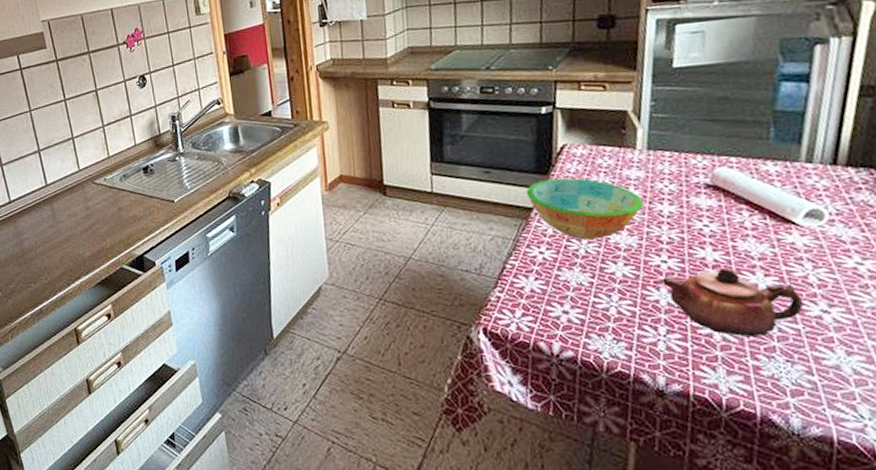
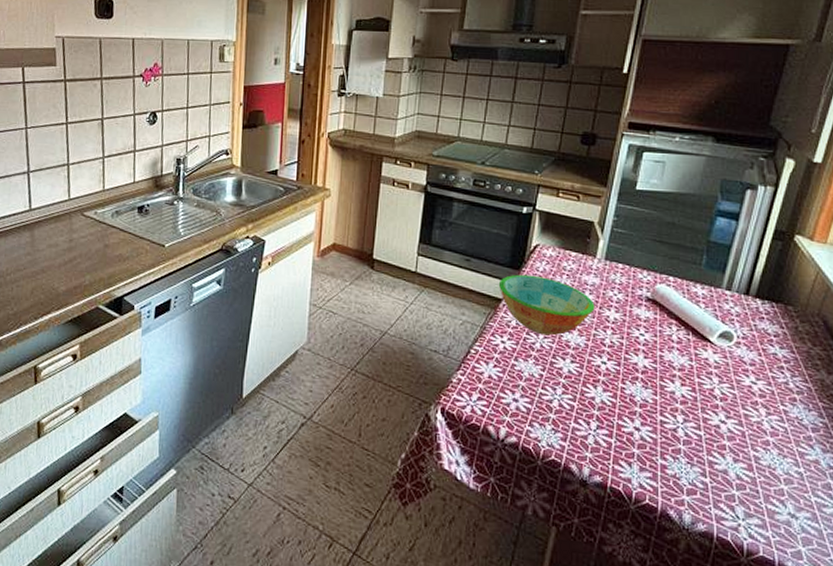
teapot: present [662,267,804,336] -> none [600,373,708,439]

